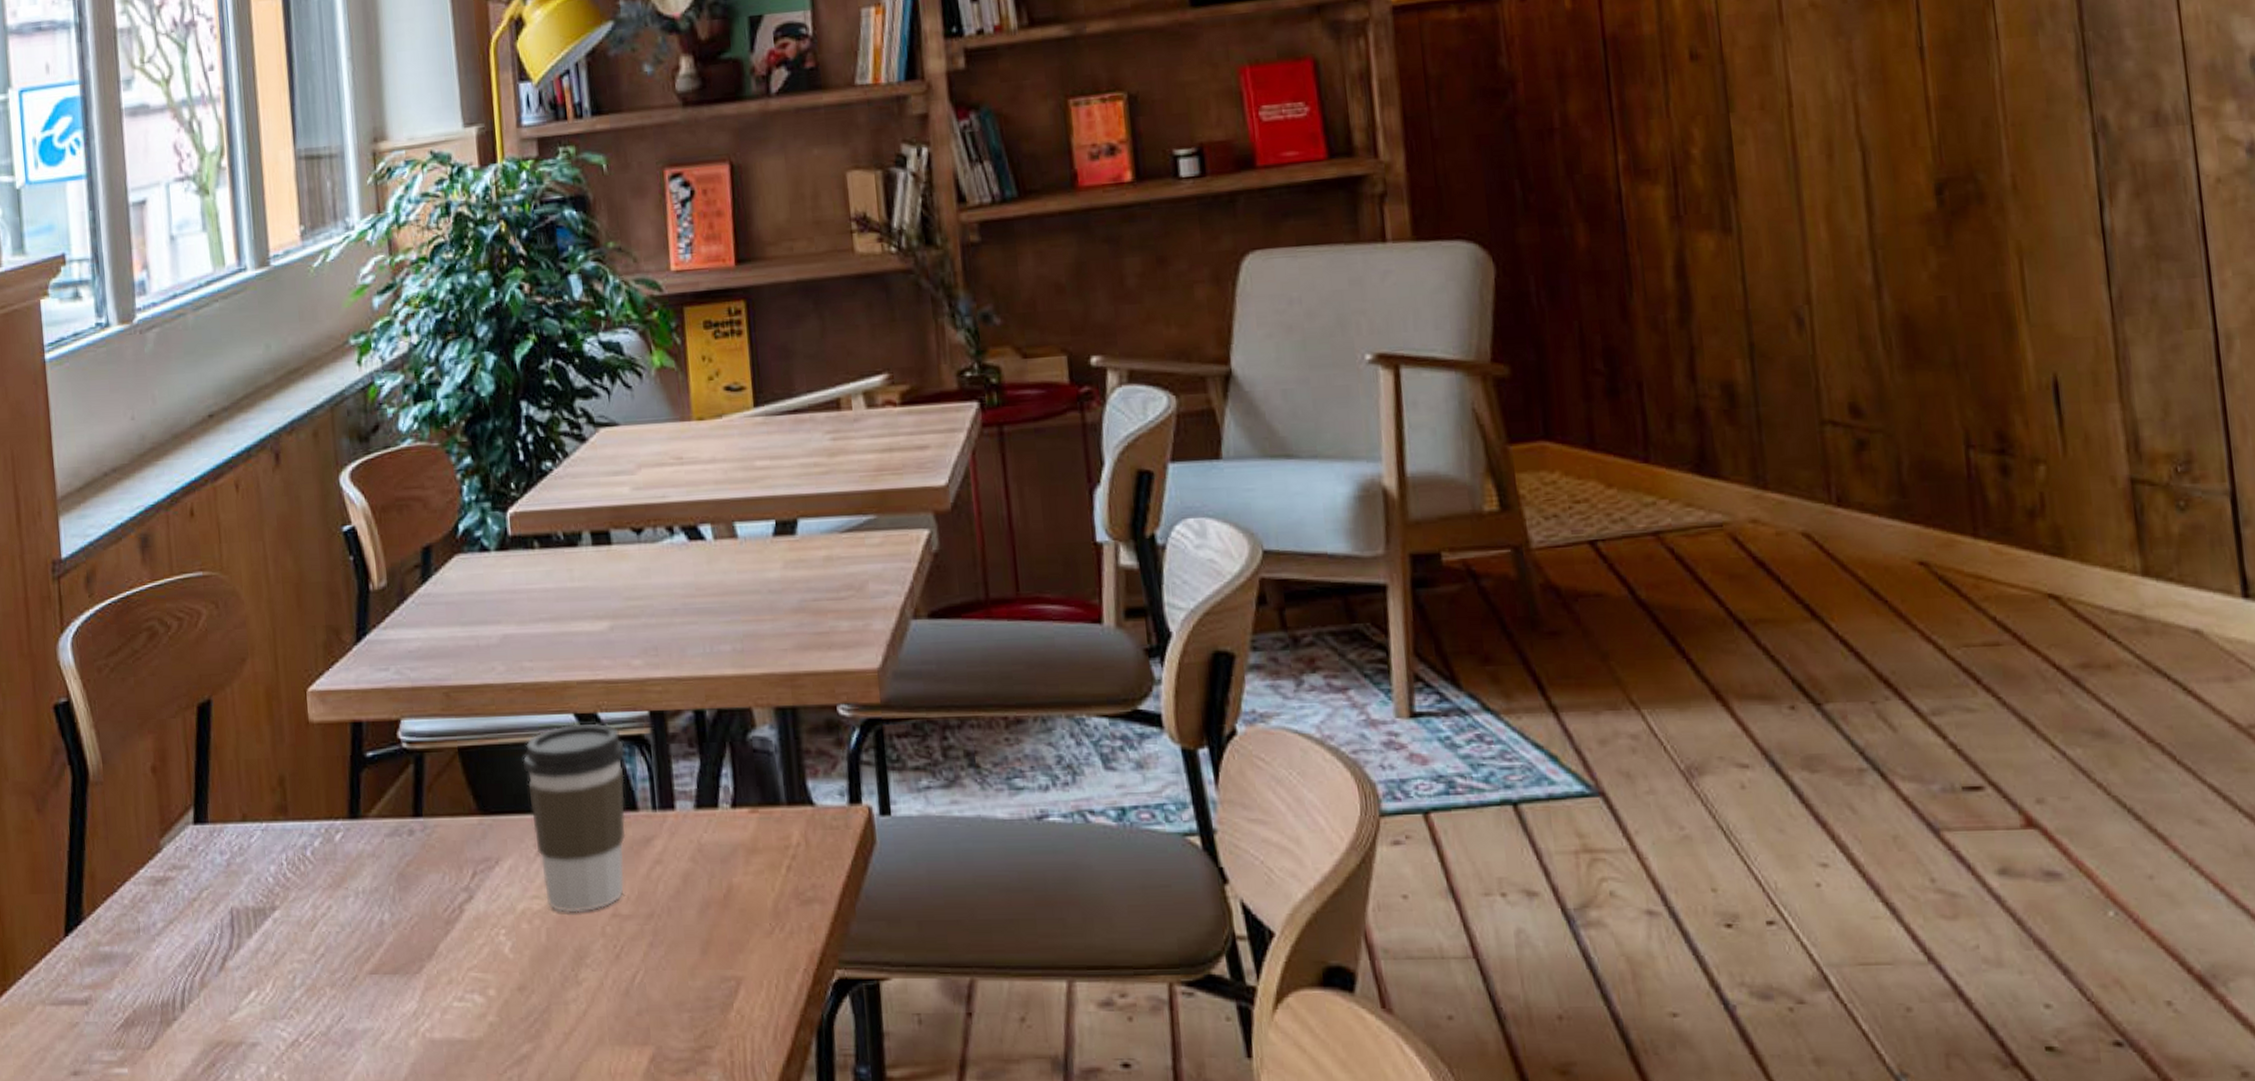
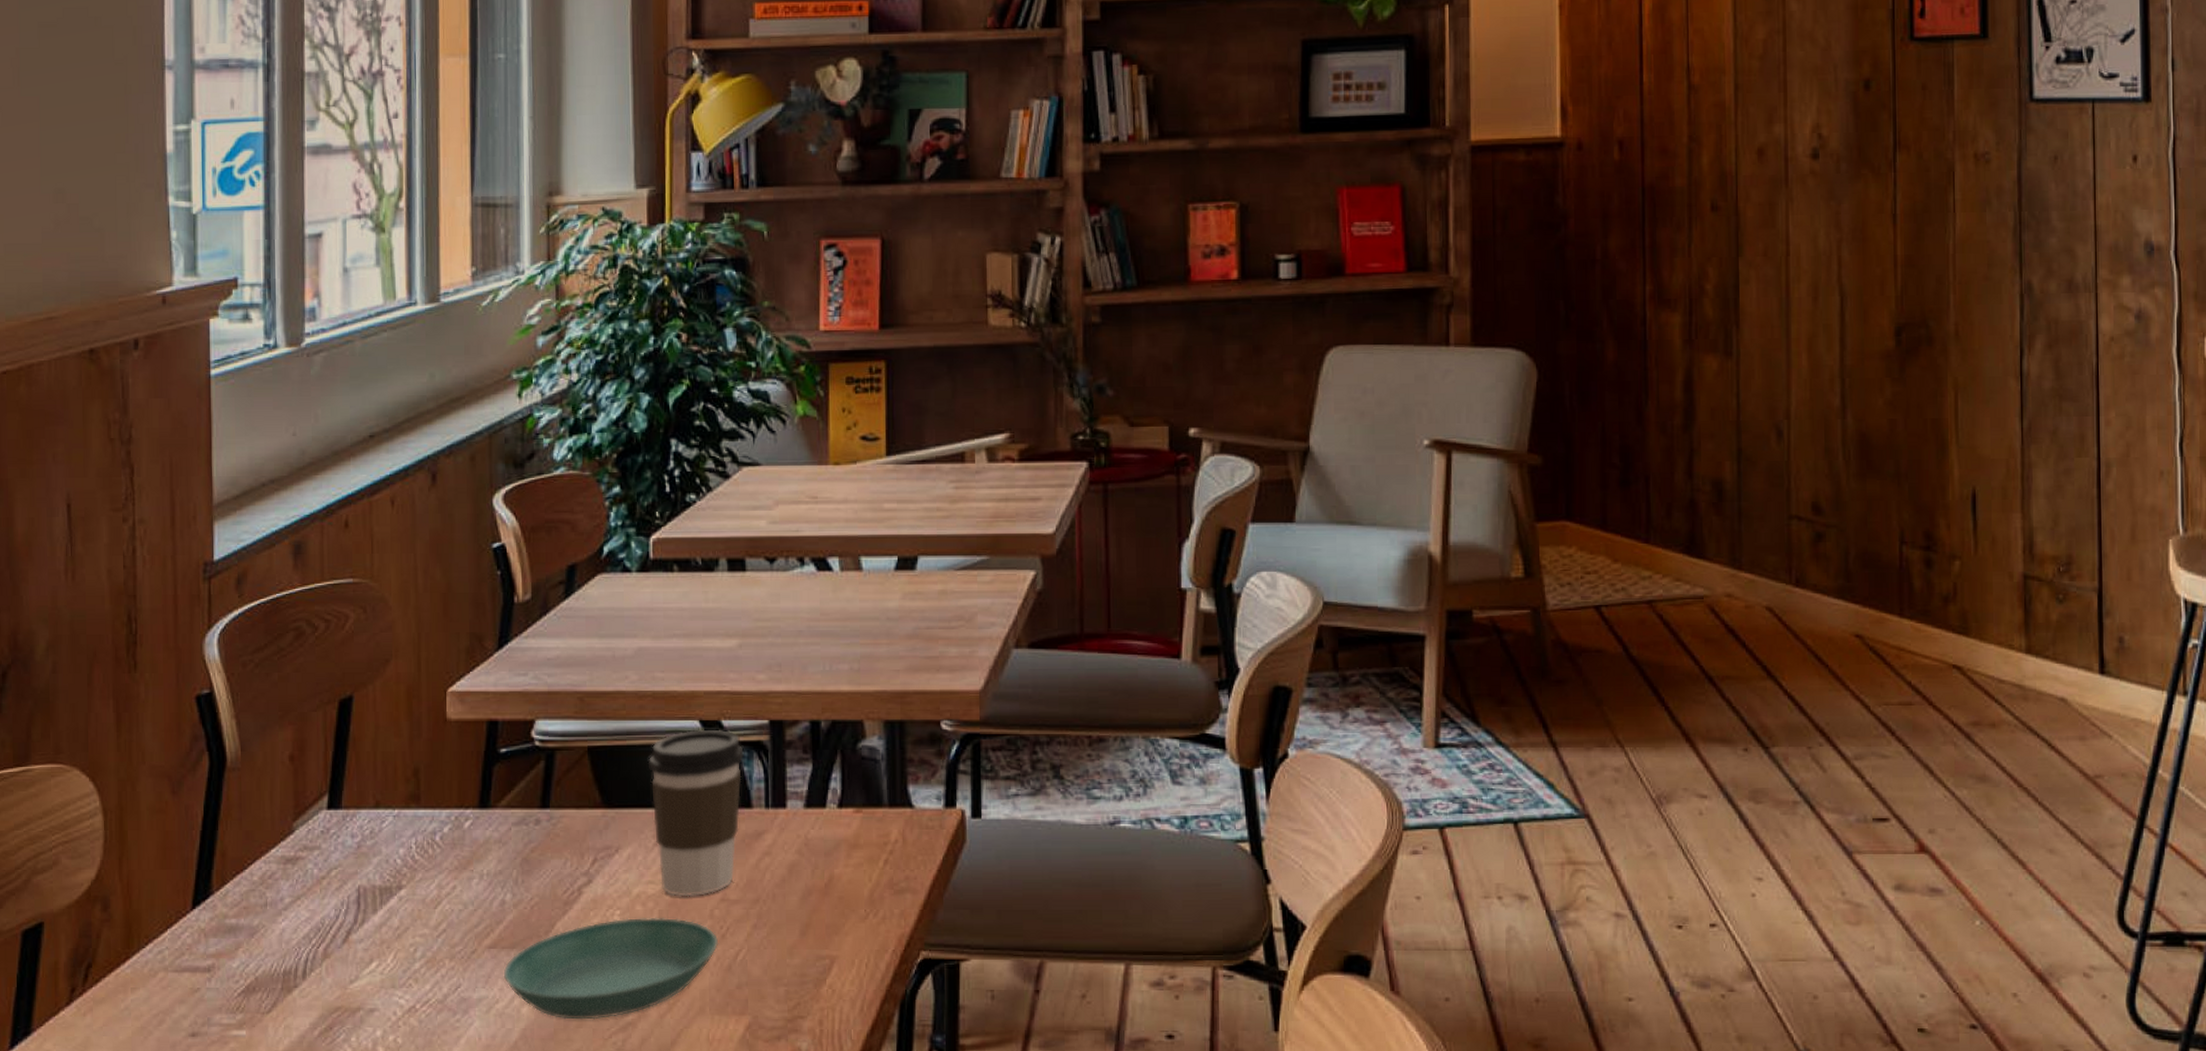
saucer: none [387,936,614,1053] -> present [503,917,719,1020]

